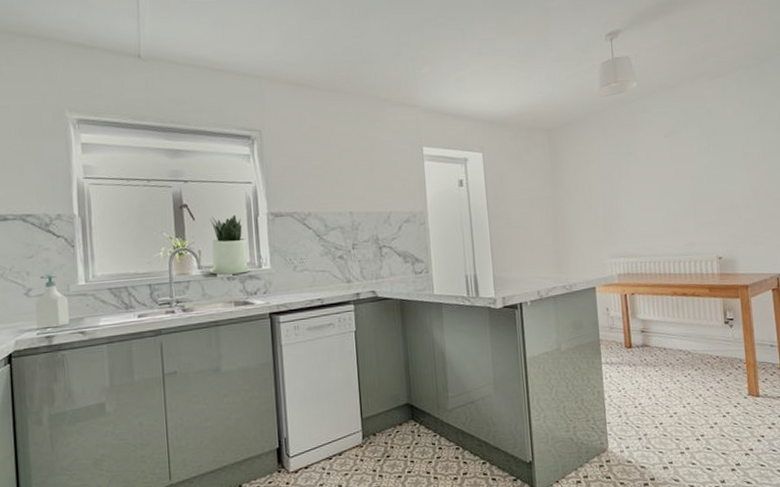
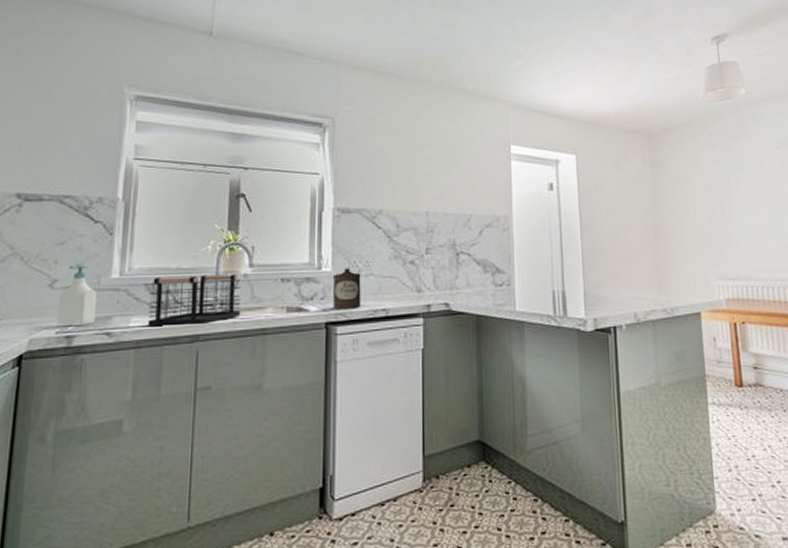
dish rack: none [113,276,195,325] -> present [147,274,242,327]
planter: present [209,214,251,276] -> none [261,208,309,276]
canister: none [272,265,299,301] -> present [332,268,361,309]

